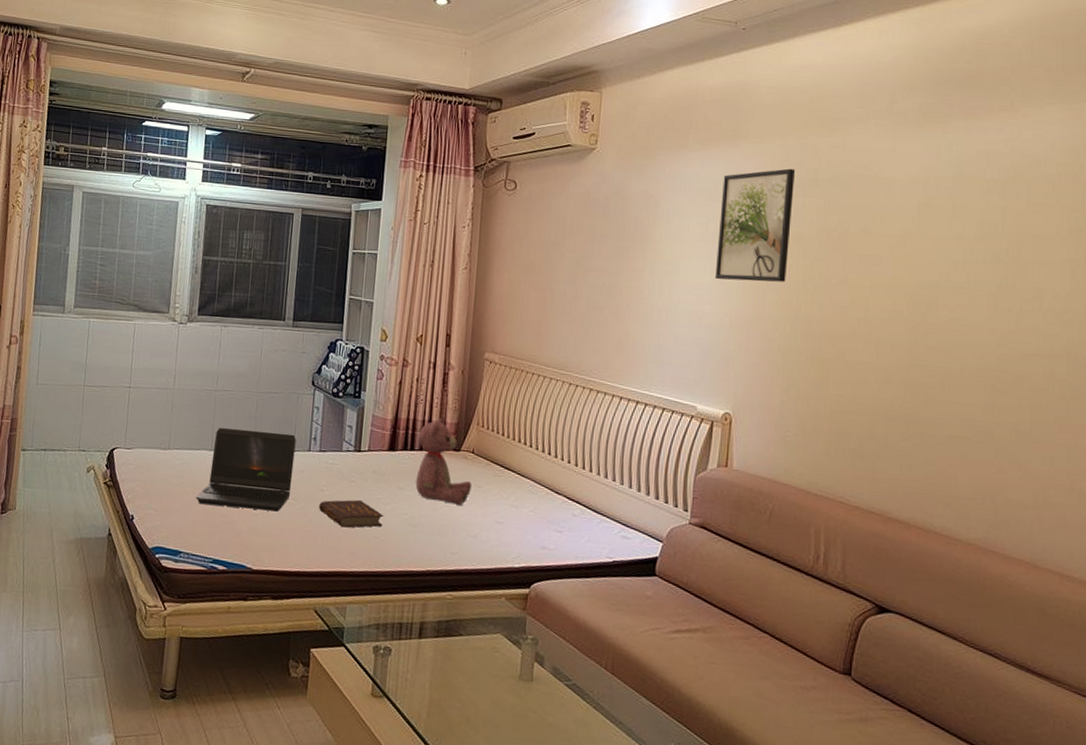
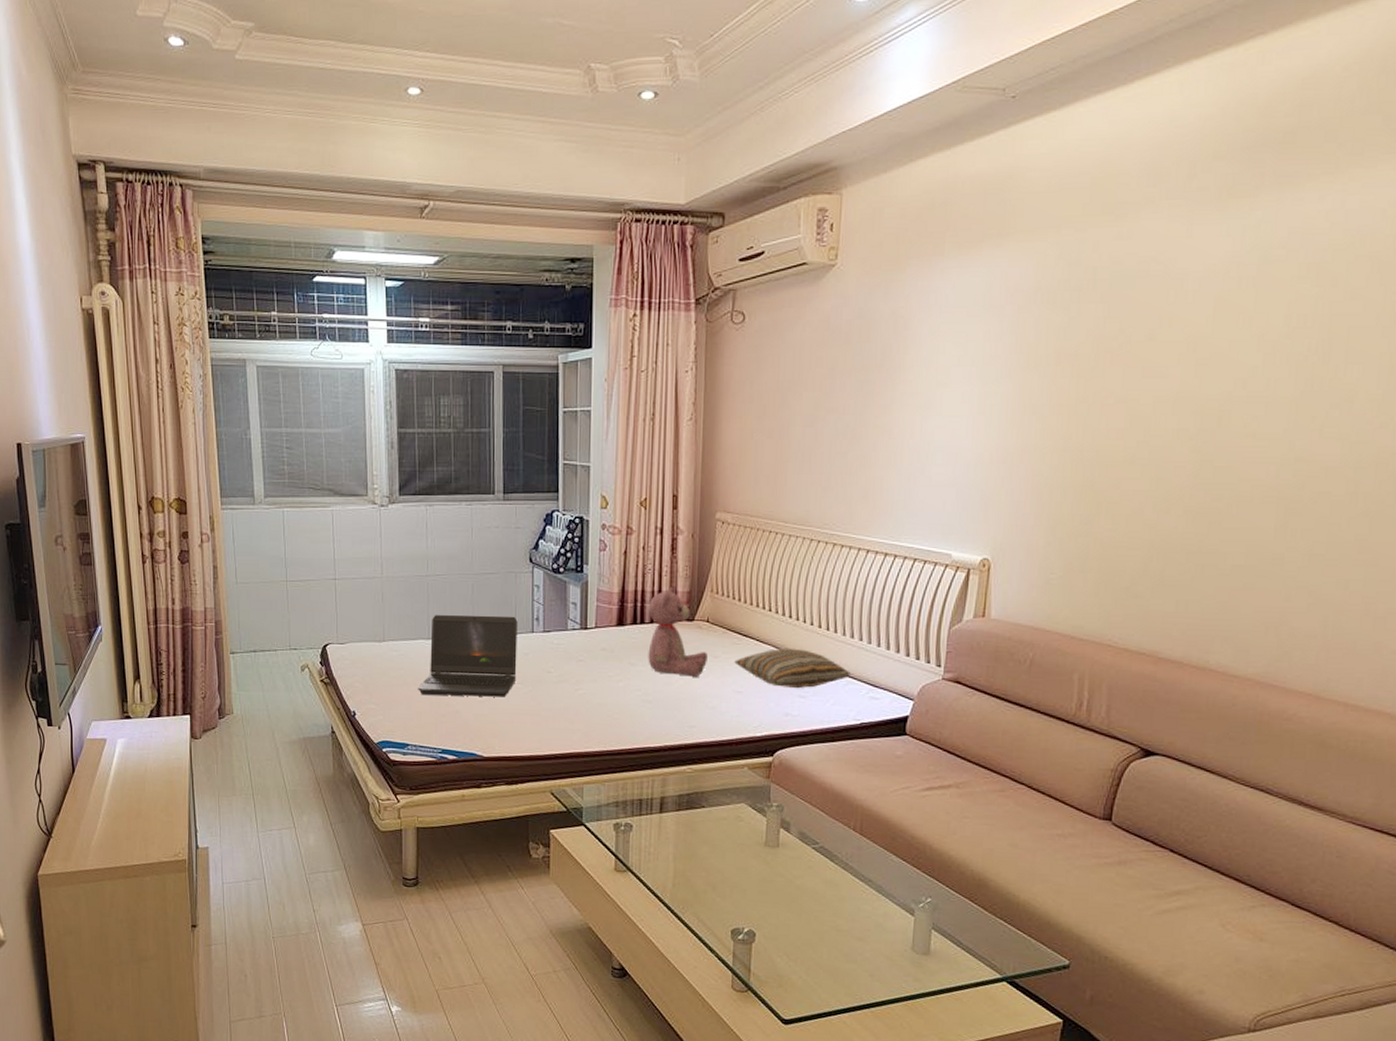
book: present [319,499,384,528] -> none [548,679,616,708]
pillow: none [496,482,604,524] -> present [734,647,850,689]
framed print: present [714,168,796,282] -> none [973,270,1071,410]

